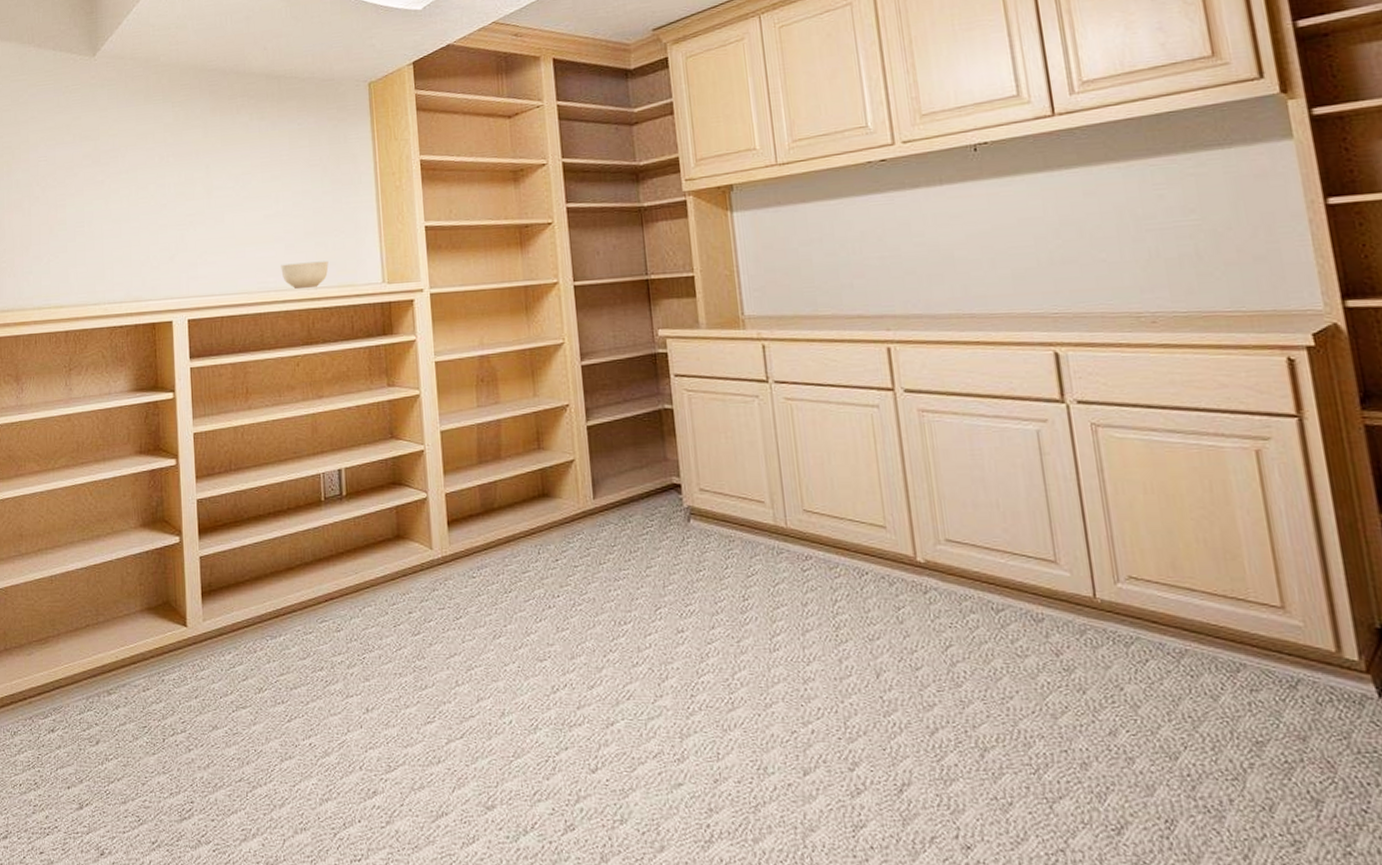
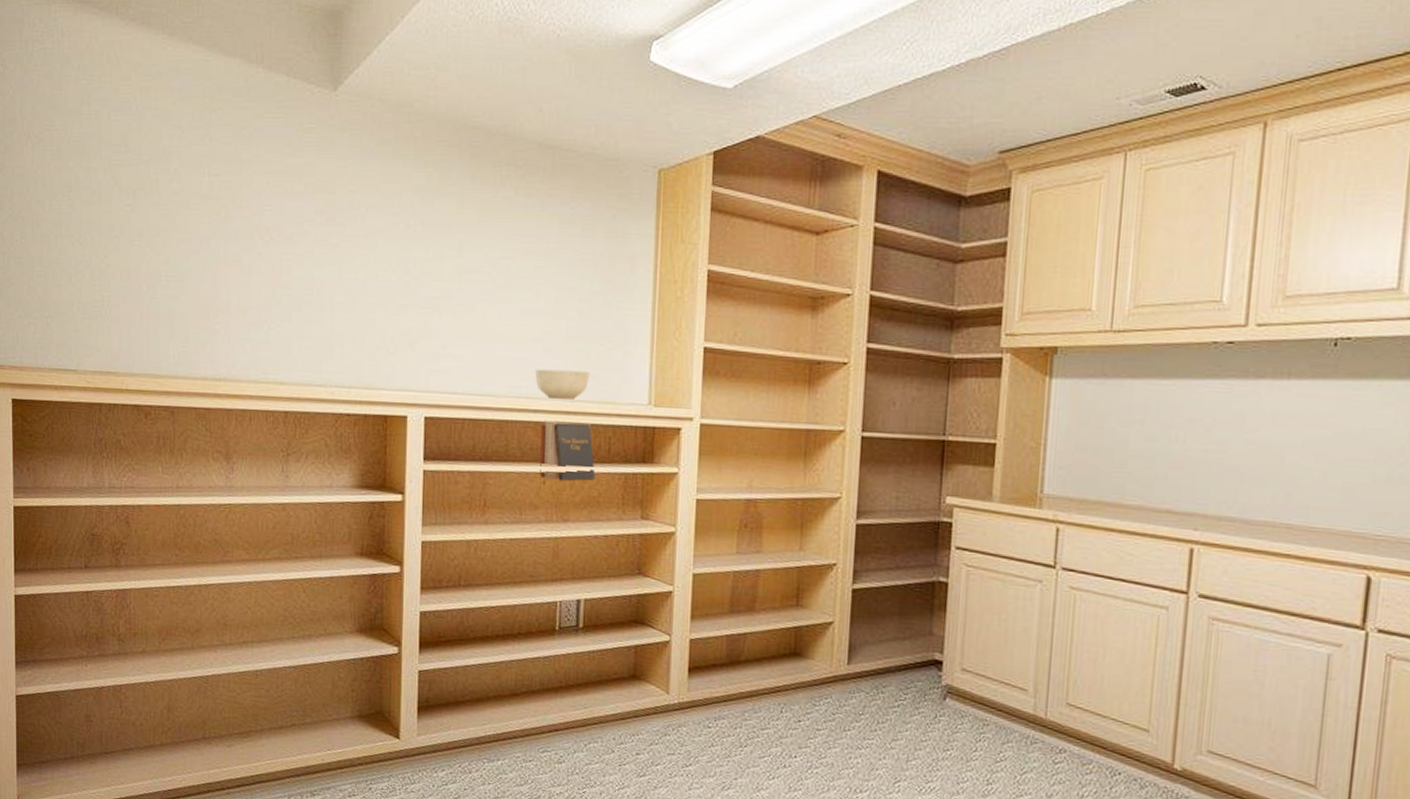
books: none [291,306,343,362] -> present [540,419,596,482]

